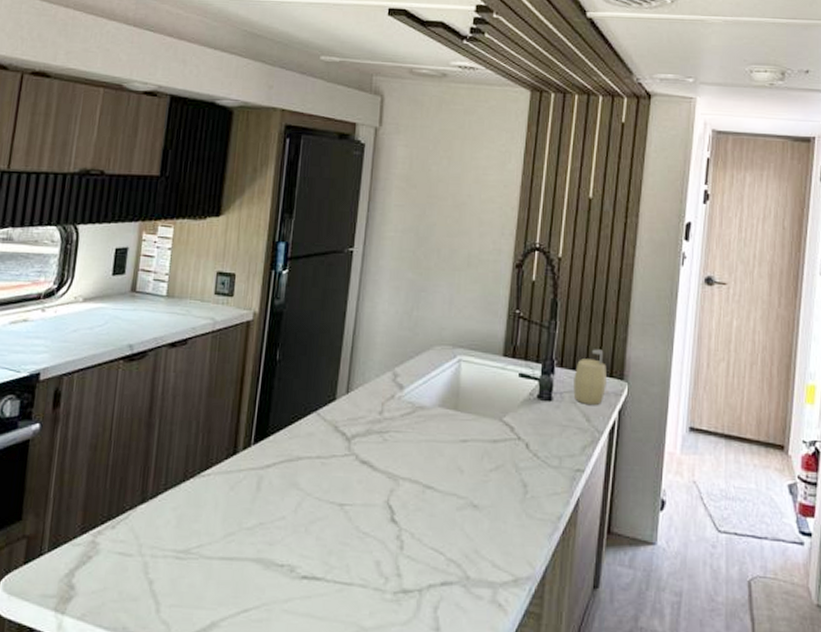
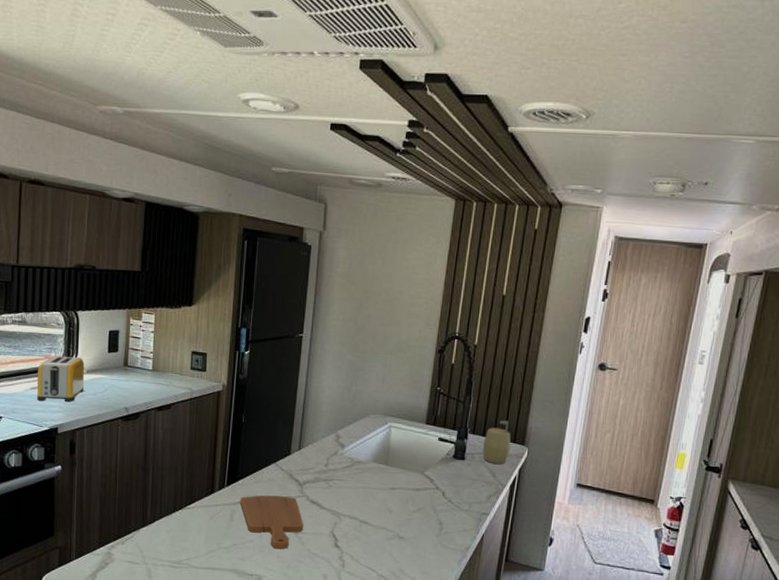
toaster: none [16,281,81,339] -> present [37,356,84,402]
cutting board: none [269,454,351,528] -> present [240,495,303,550]

